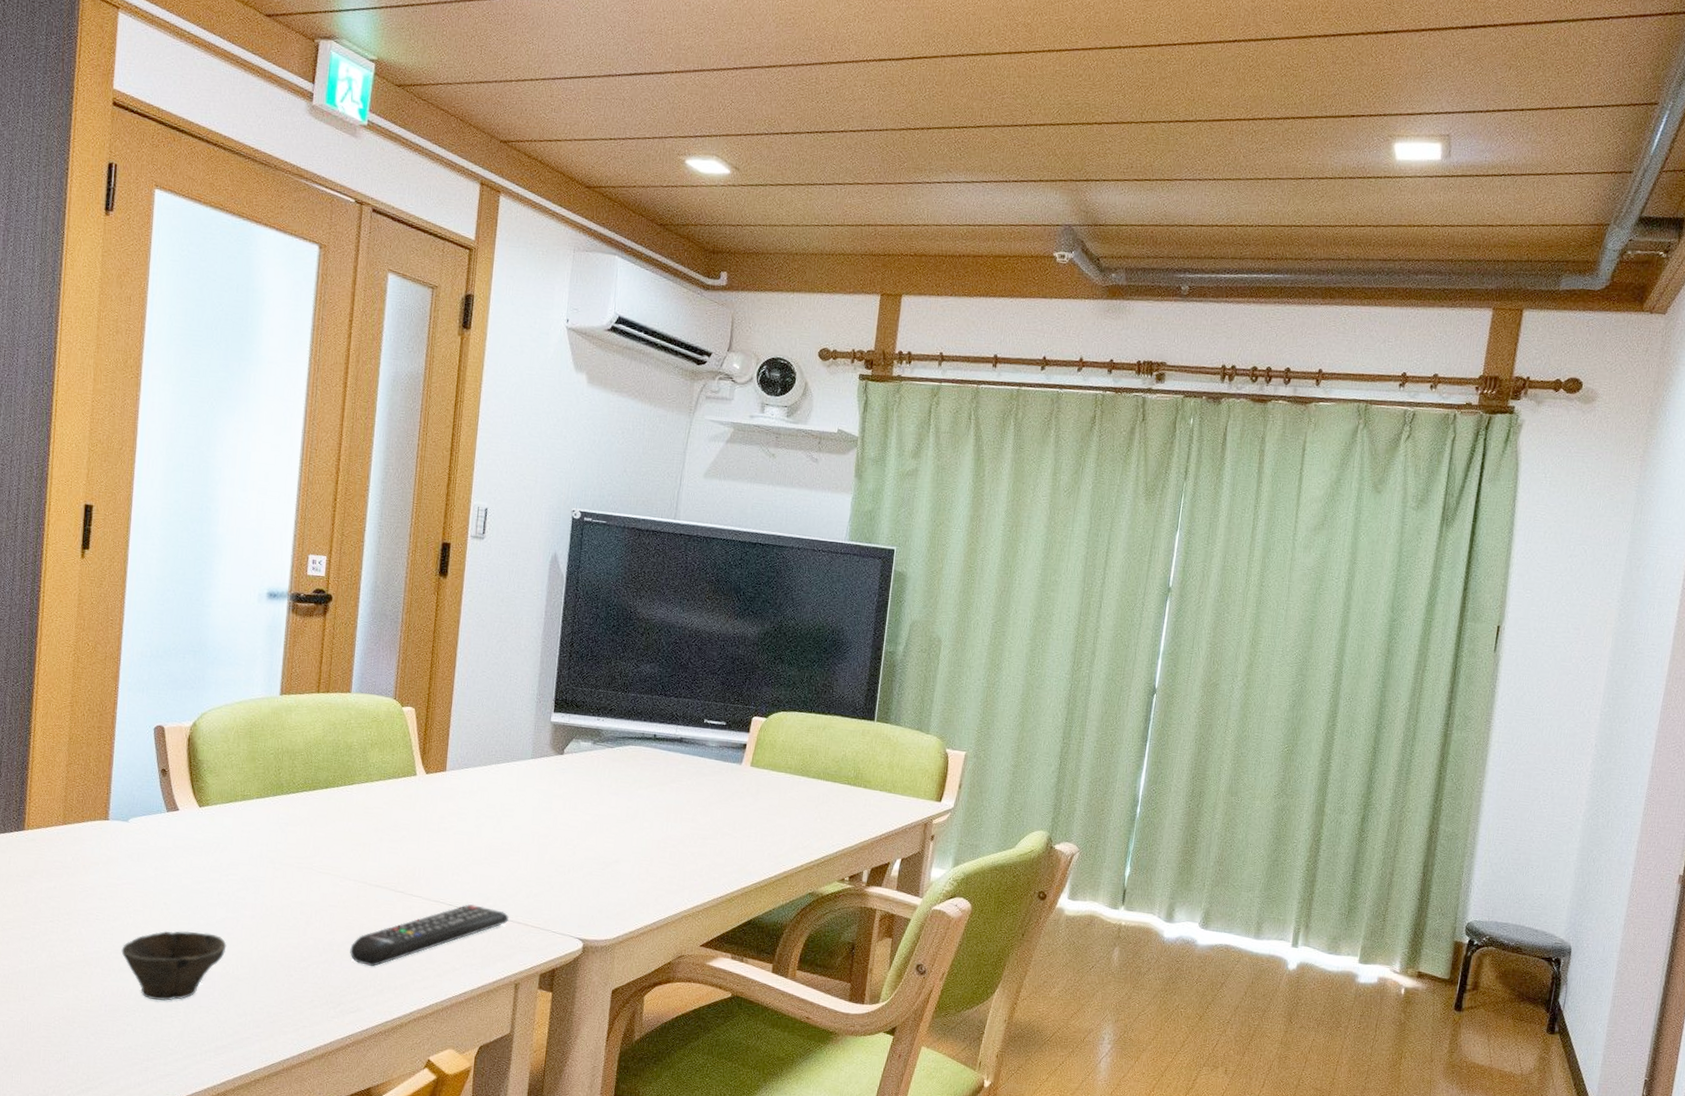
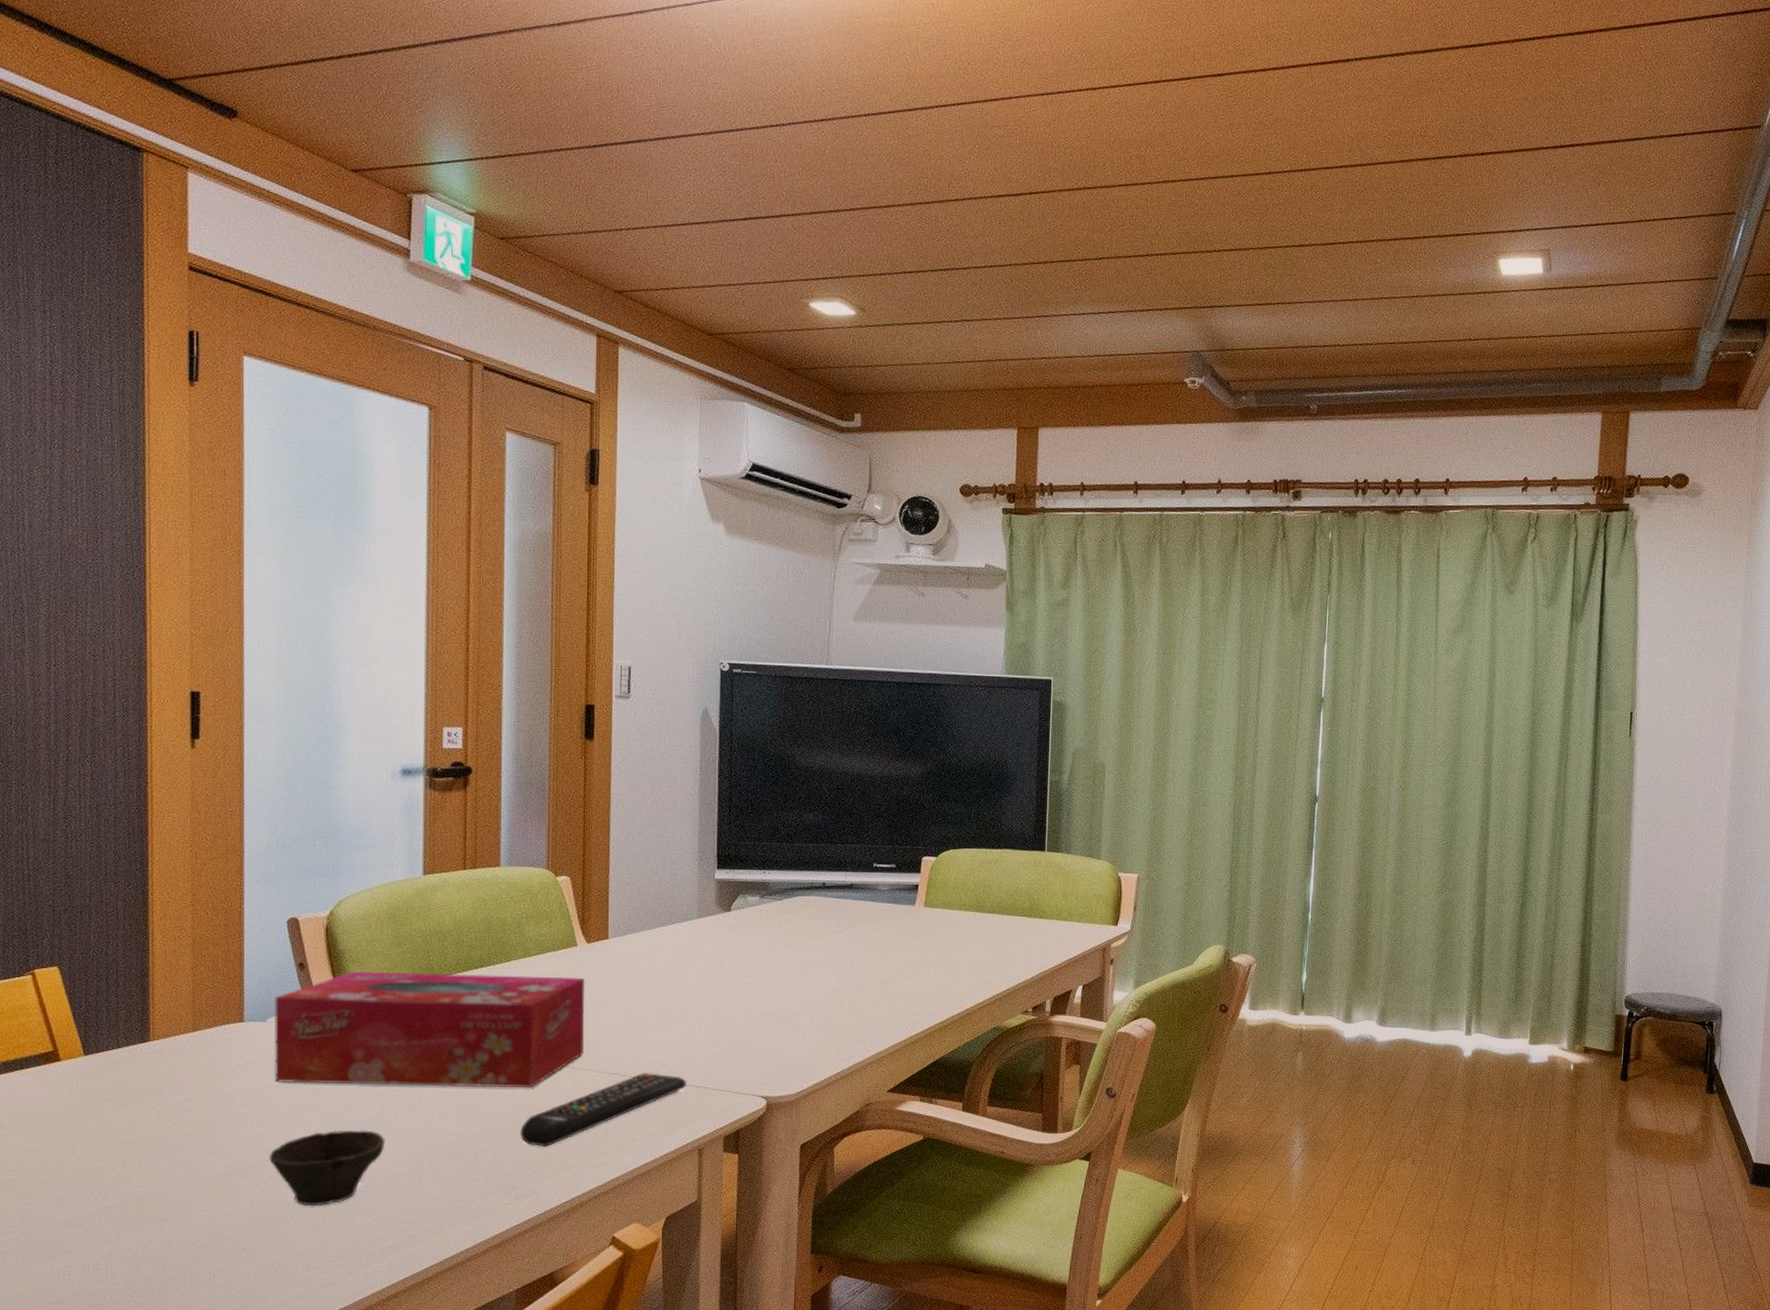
tissue box: none [132,781,421,908] -> present [275,972,584,1088]

